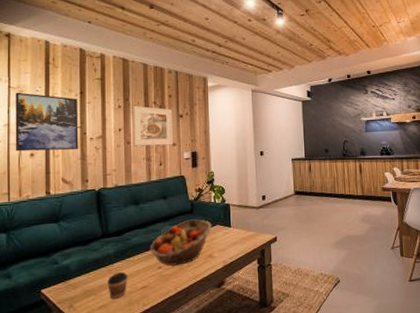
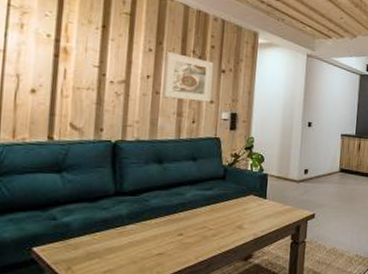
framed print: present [15,92,78,152] -> none [11,13,99,92]
coffee cup: present [107,272,128,299] -> none [116,236,142,264]
fruit basket: present [150,219,212,266] -> none [170,186,246,234]

